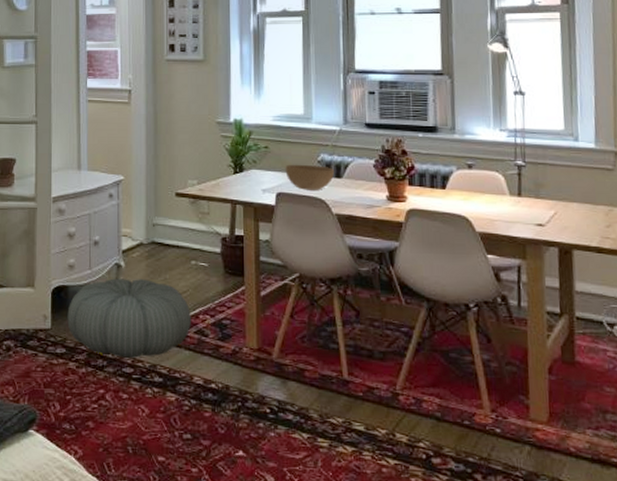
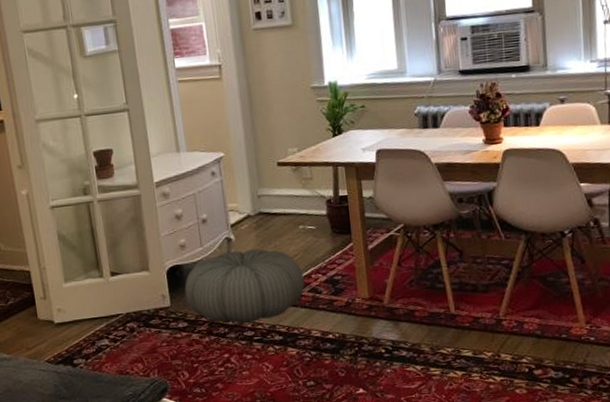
bowl: present [285,164,335,190] -> none [383,118,432,144]

